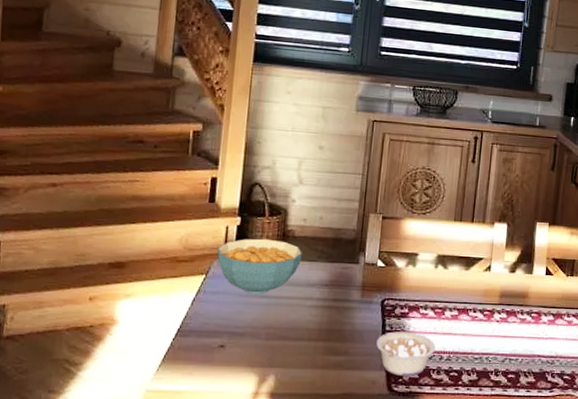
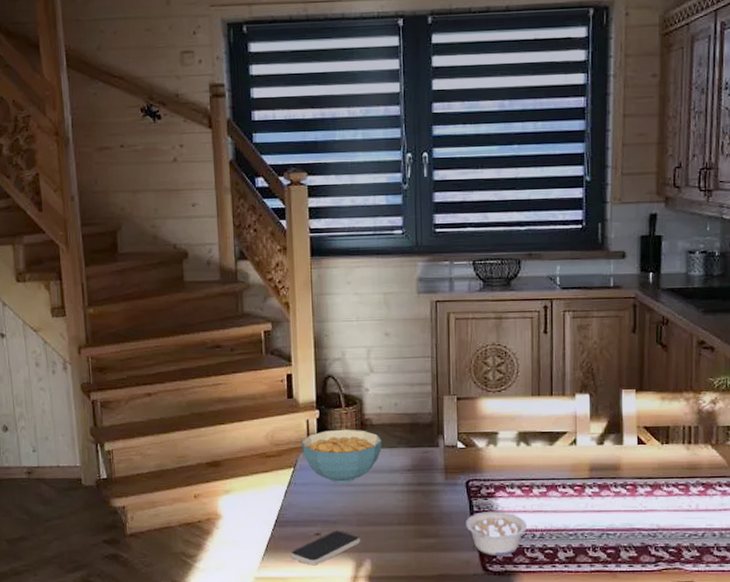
smartphone: none [189,343,267,380] -> present [291,531,361,566]

